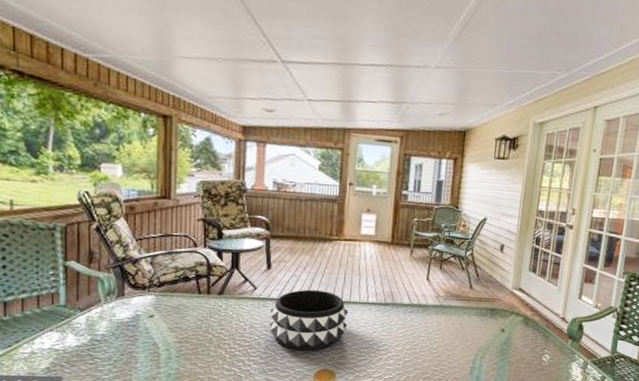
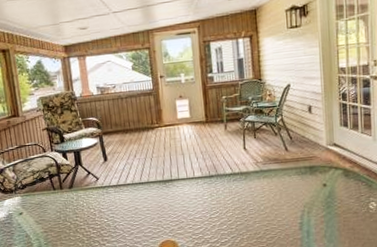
decorative bowl: present [269,289,349,351] -> none [112,172,180,227]

